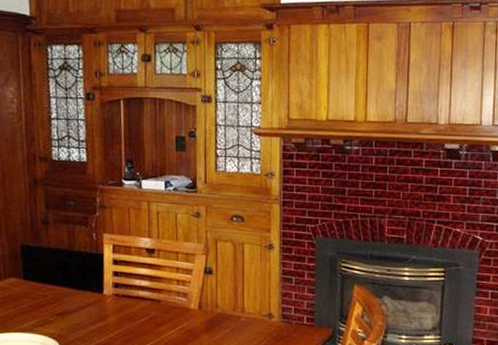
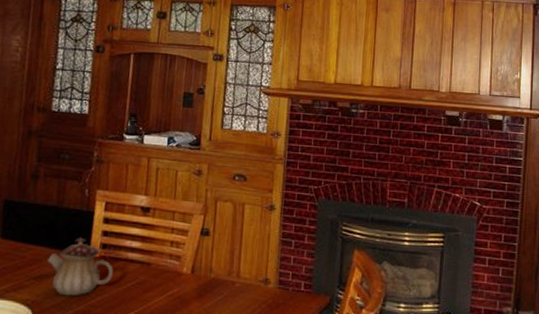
teapot: none [67,278,128,330] -> present [47,238,114,296]

